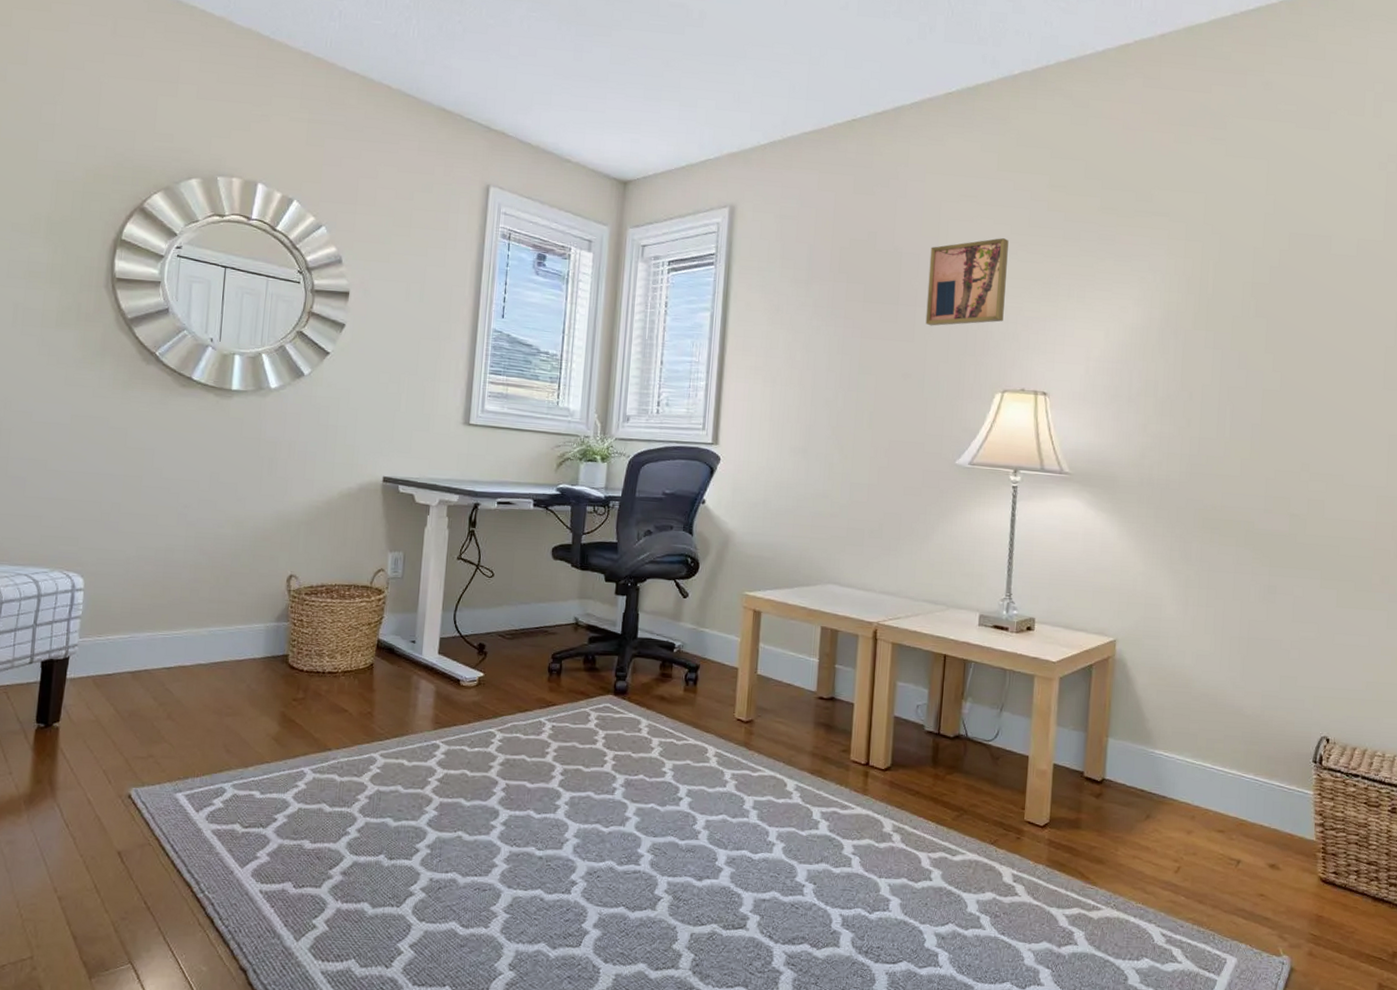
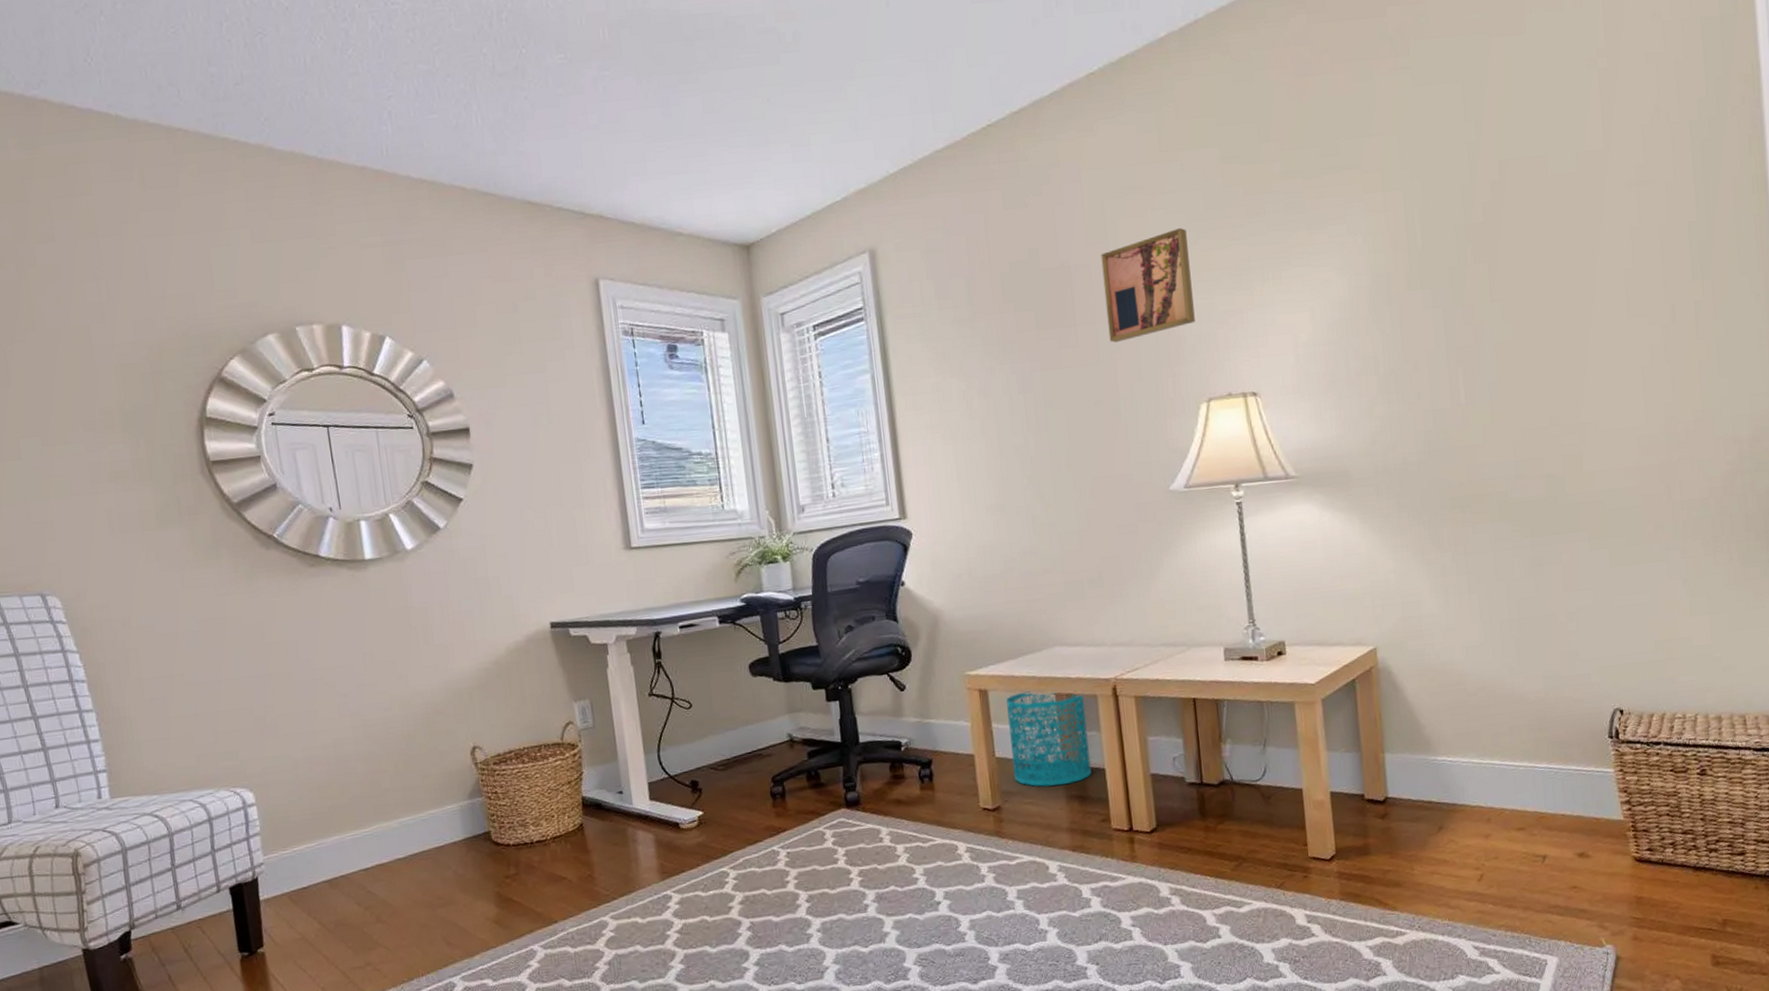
wastebasket: none [771,619,847,712] -> present [1005,691,1092,787]

